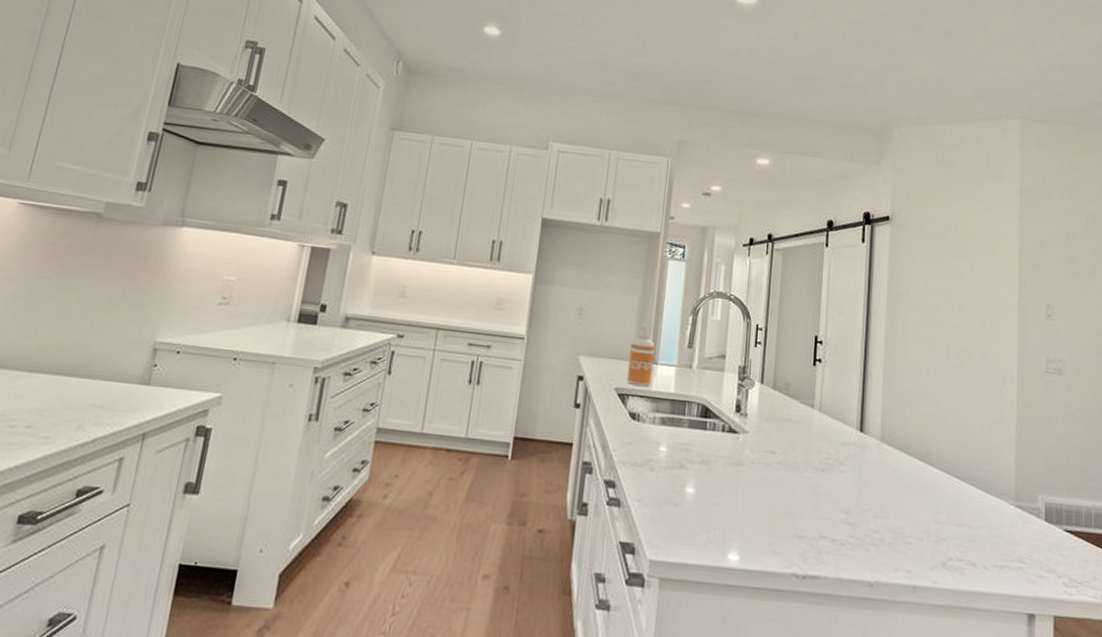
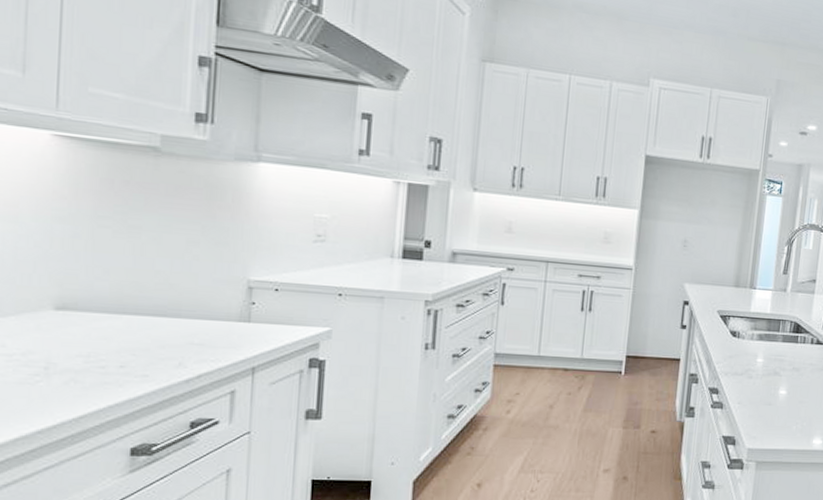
soap dispenser: present [627,324,656,386] -> none [729,254,754,308]

